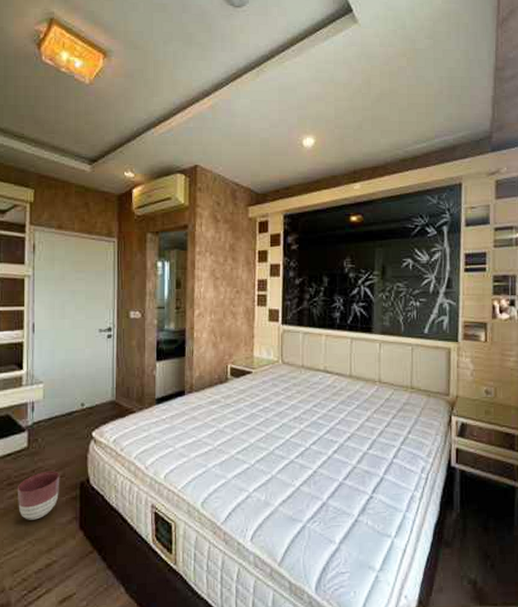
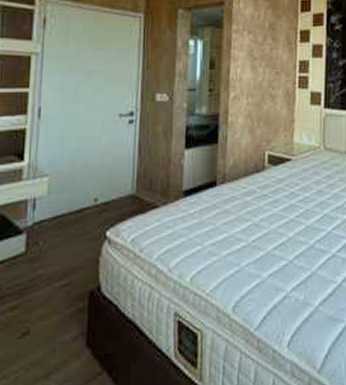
planter: present [18,470,60,520] -> none [9,278,65,341]

